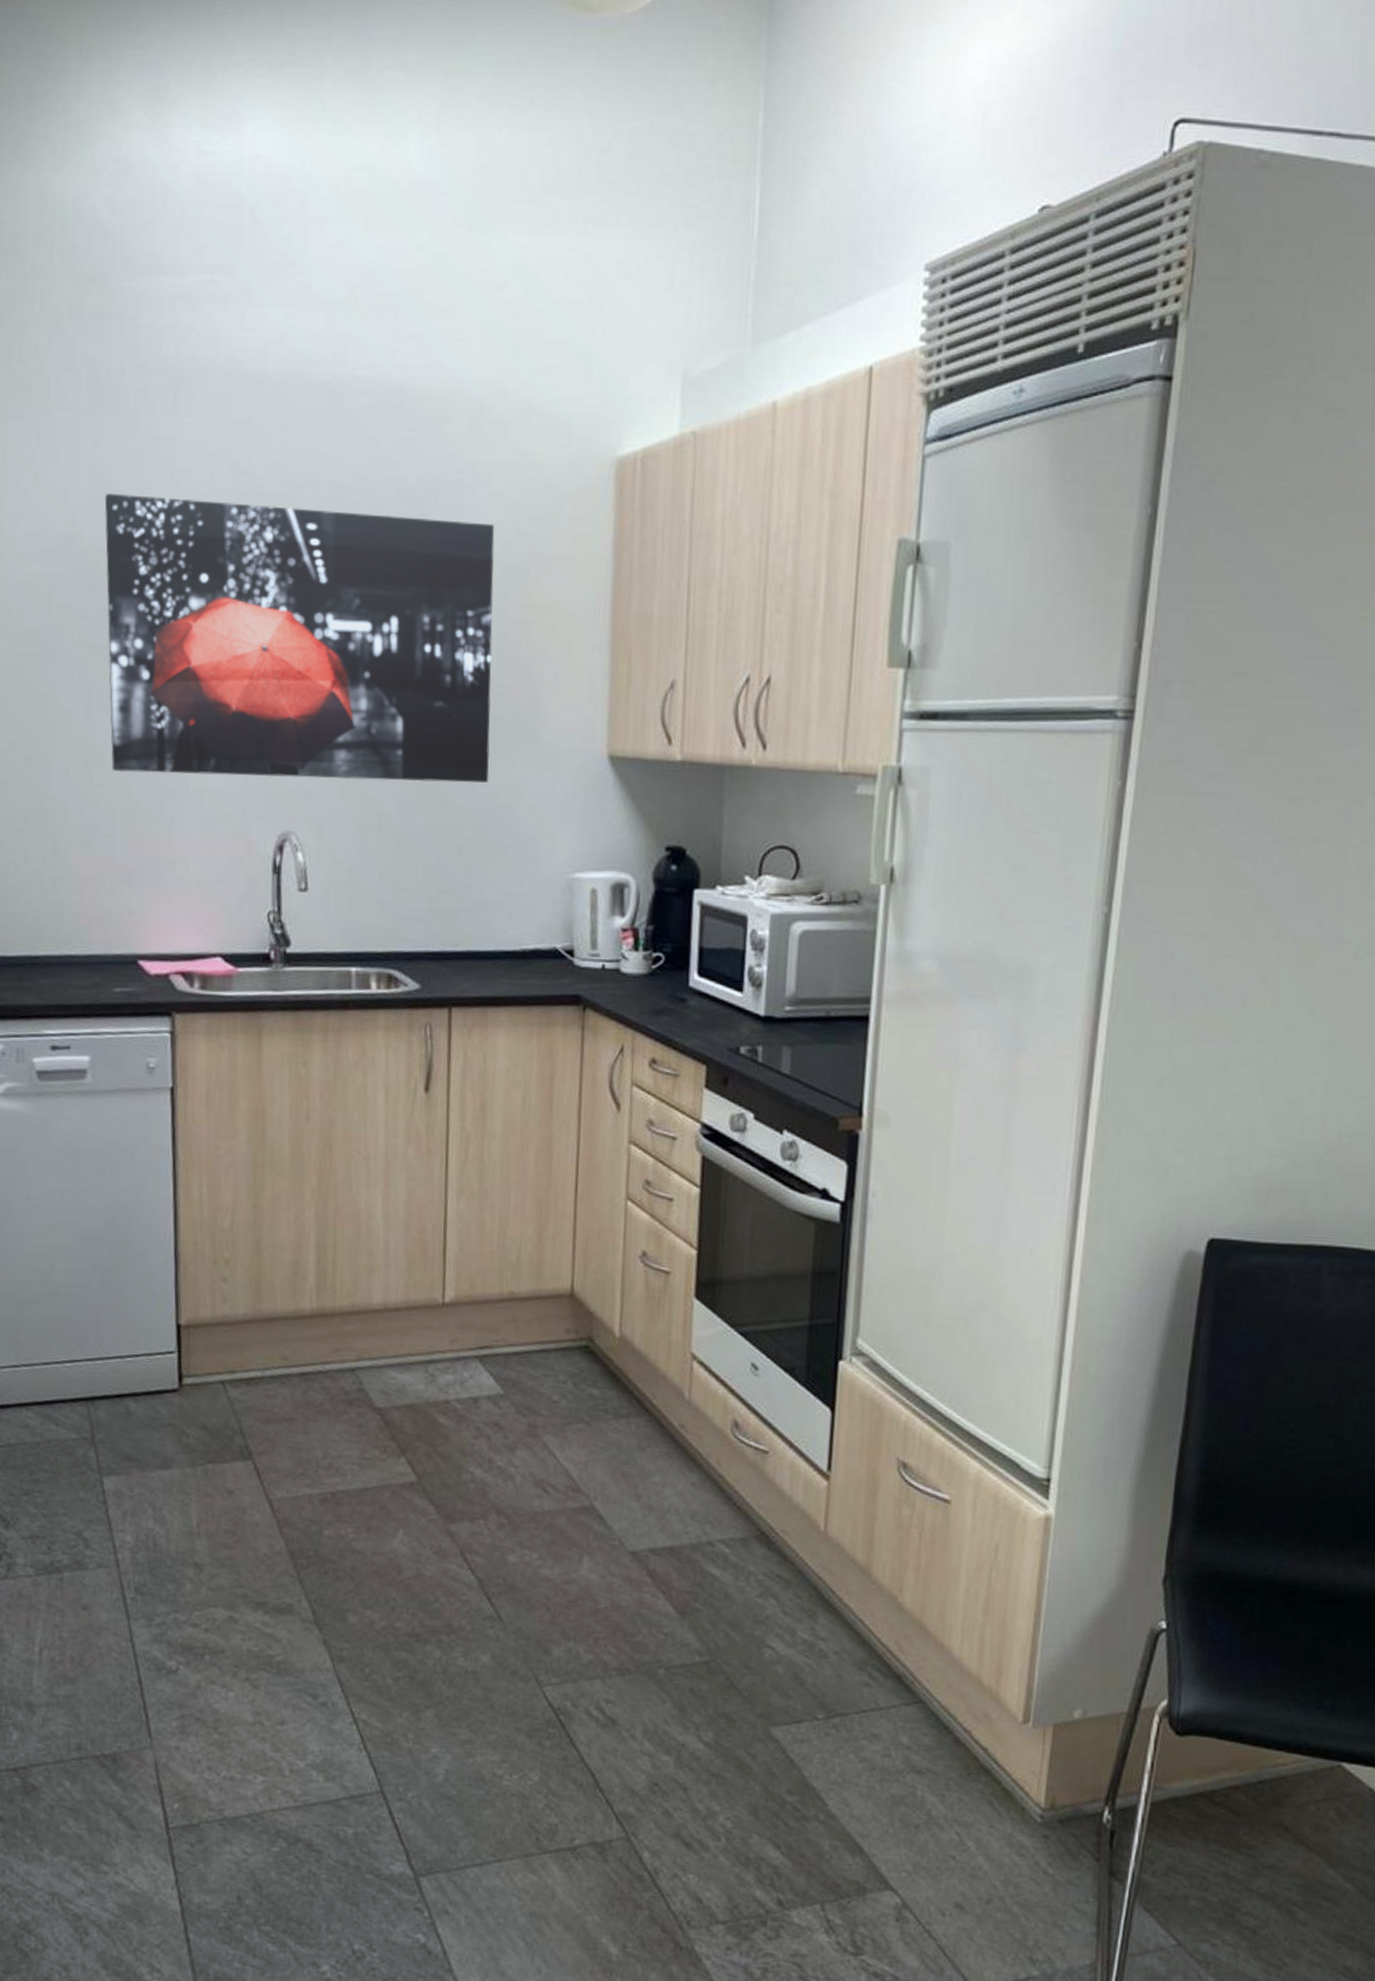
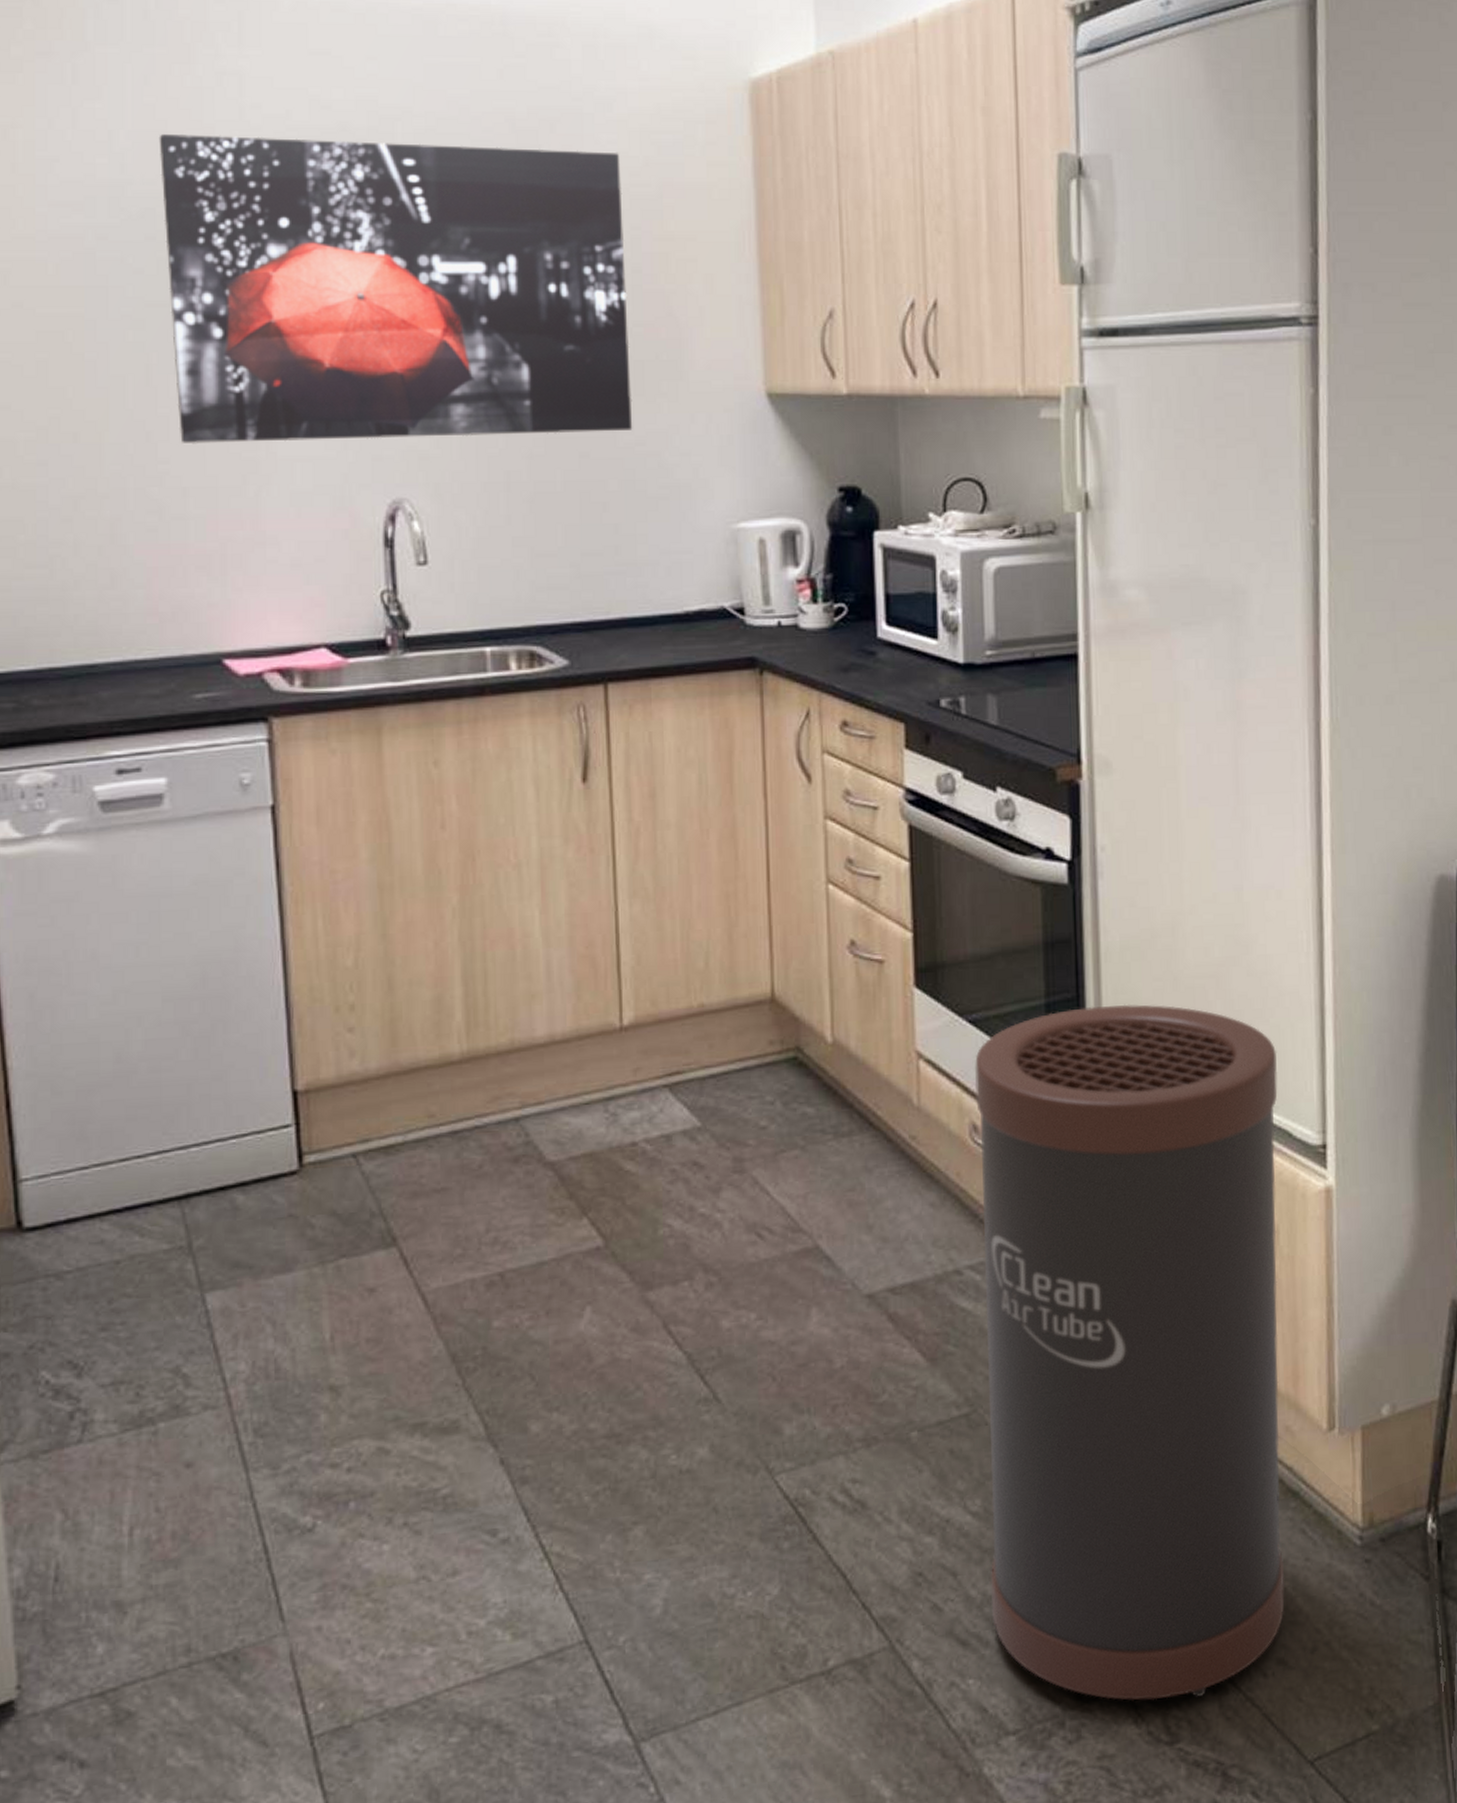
trash can: none [713,1332,1015,1922] -> present [975,1004,1285,1701]

